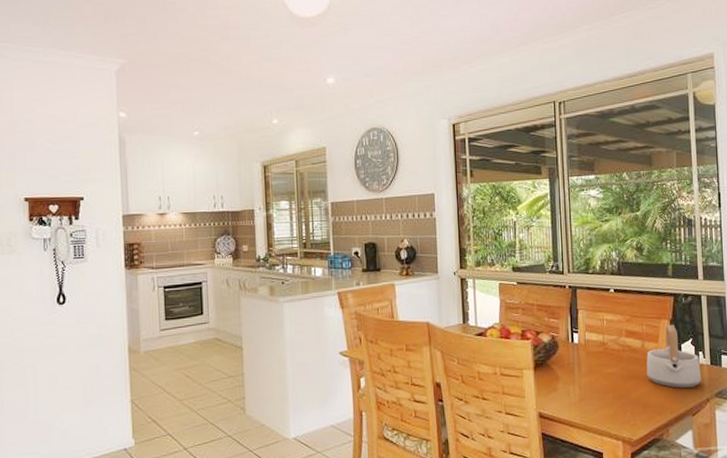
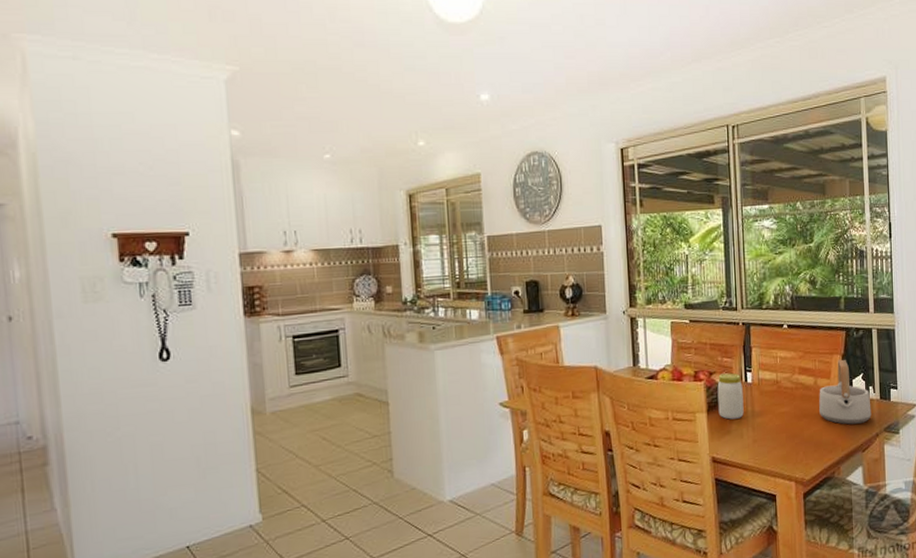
jar: none [544,333,571,378] -> present [717,373,744,420]

